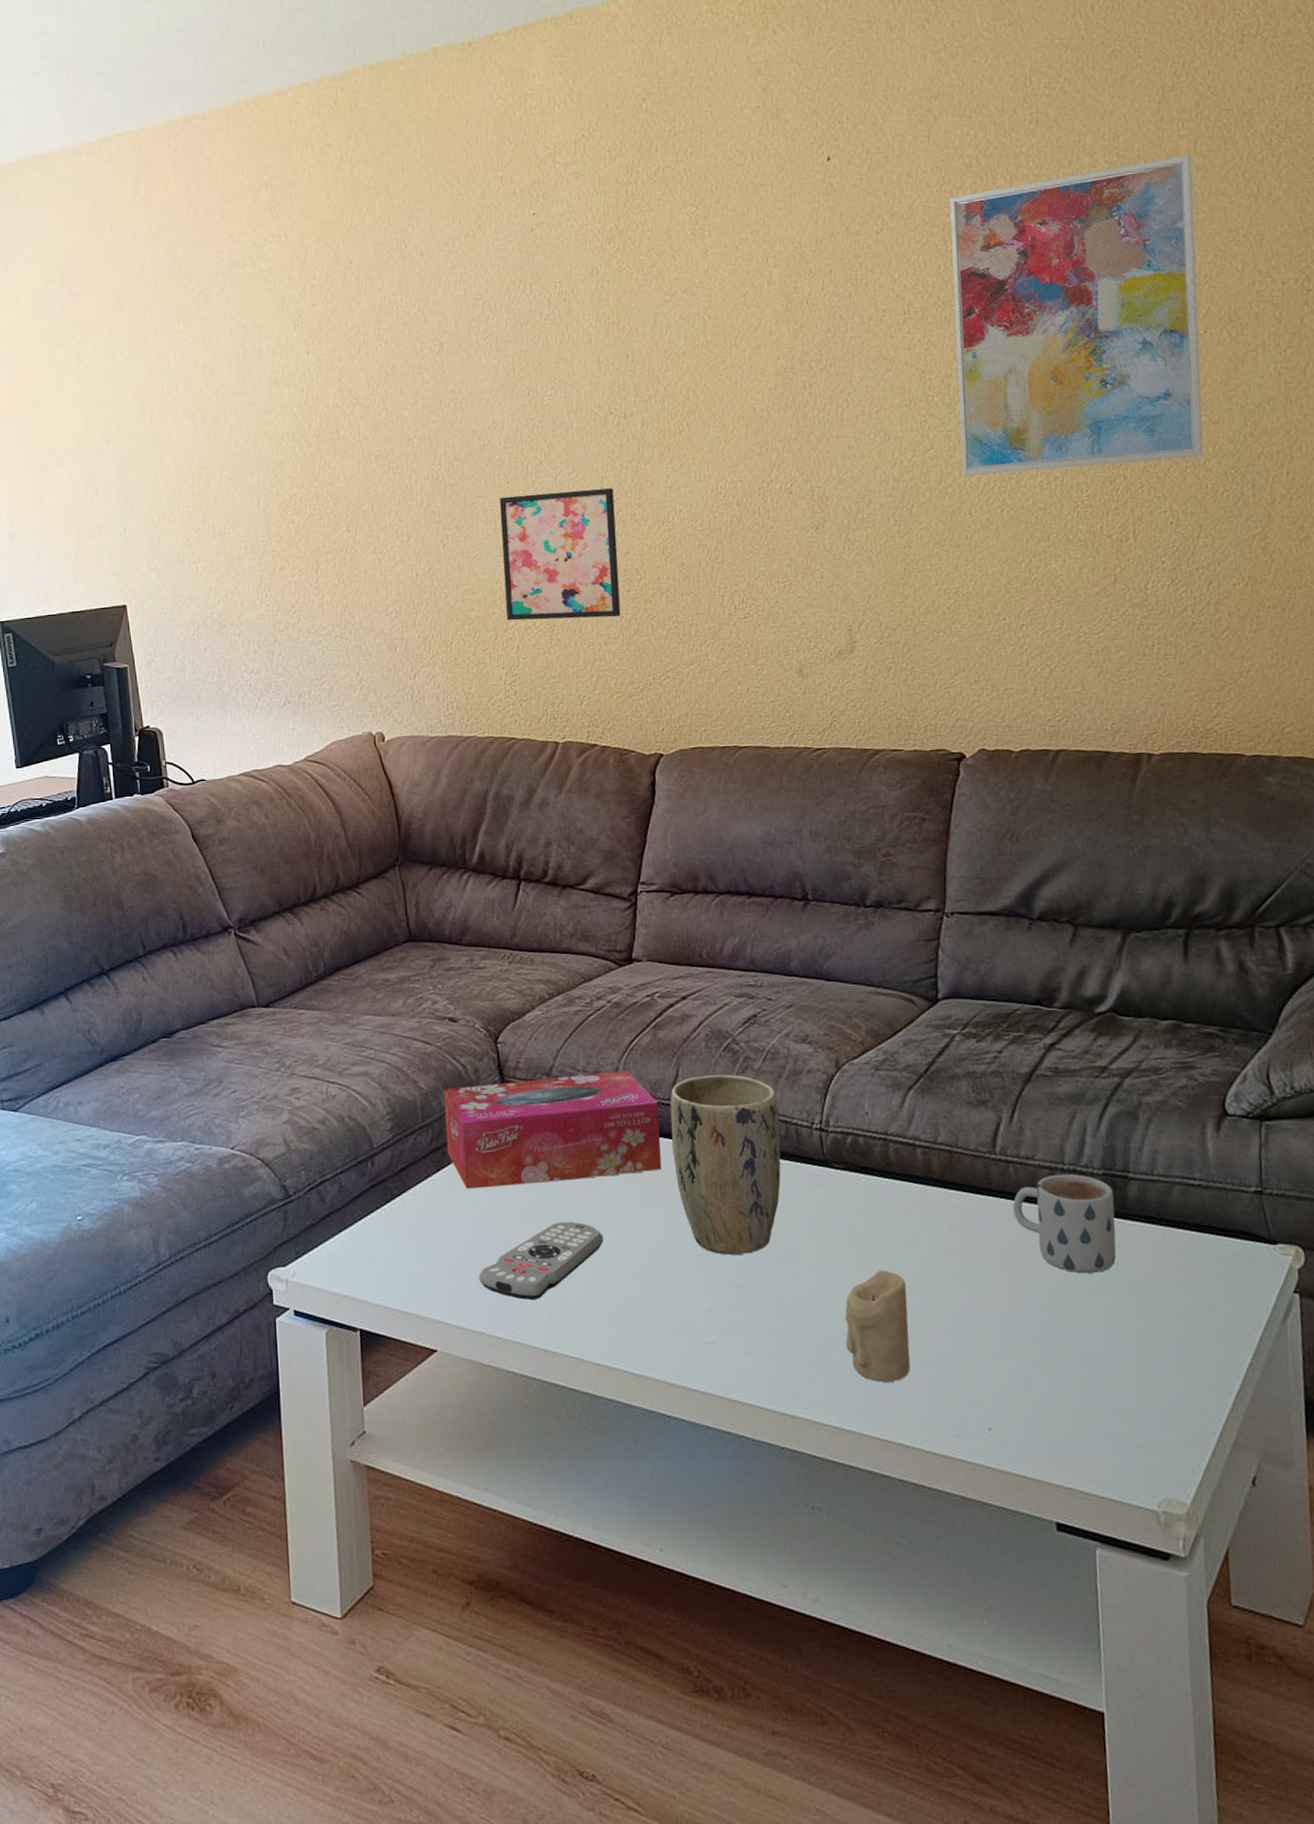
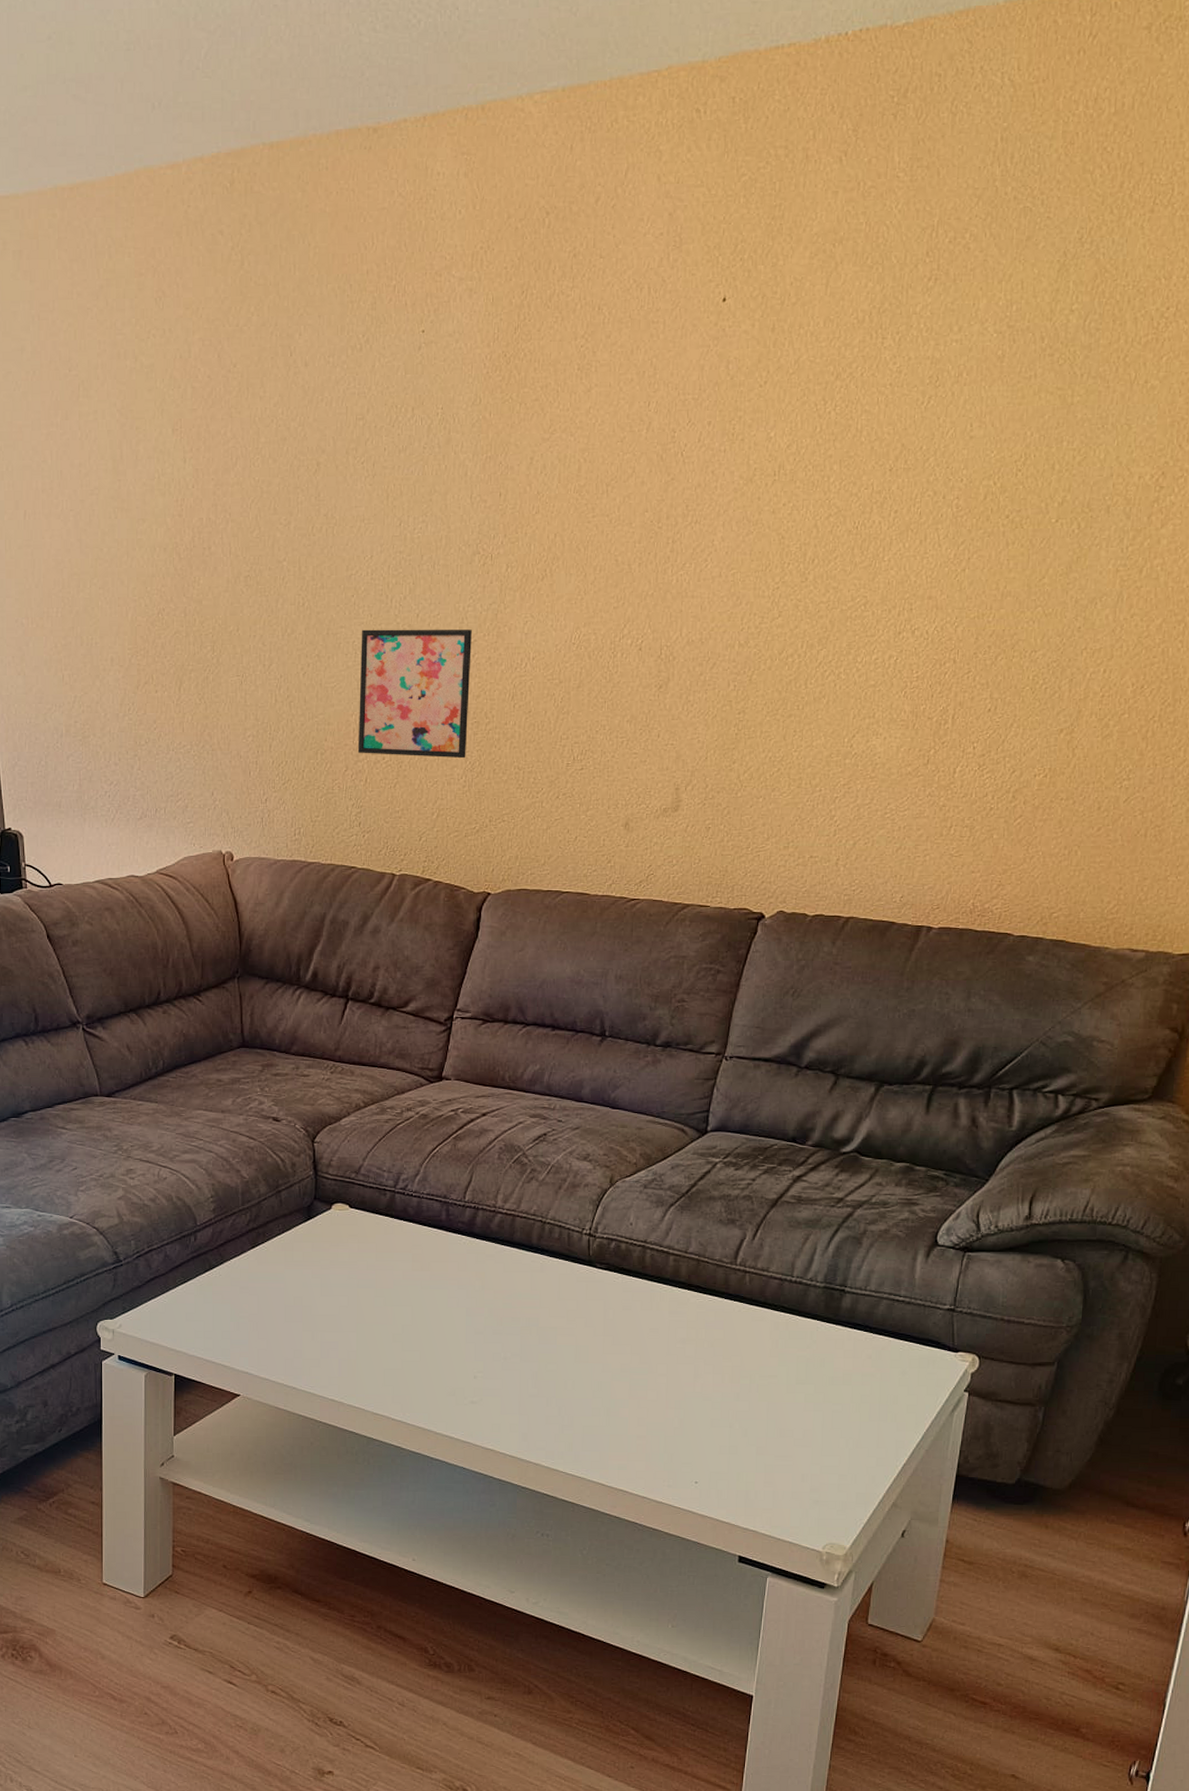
tissue box: present [444,1070,662,1189] -> none [262,1173,451,1265]
remote control: present [479,1221,604,1300] -> none [281,1297,392,1359]
plant pot: present [670,1074,781,1255] -> none [459,1183,555,1333]
candle: present [844,1270,911,1382] -> none [587,1353,644,1441]
wall art: present [949,155,1204,476] -> none [804,331,1079,648]
mug: present [1013,1173,1116,1273] -> none [744,1284,831,1366]

